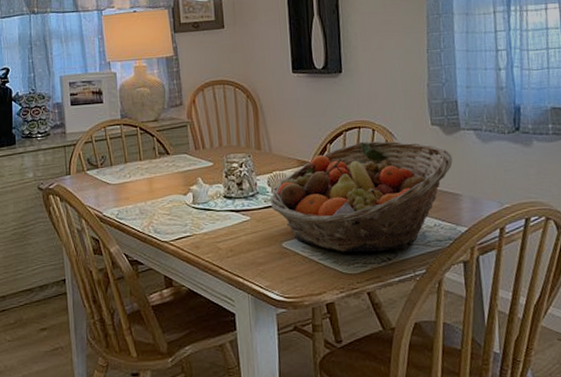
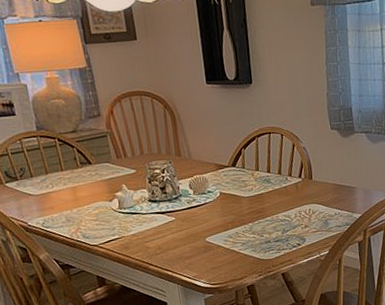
fruit basket: present [269,141,453,253] -> none [192,144,349,242]

